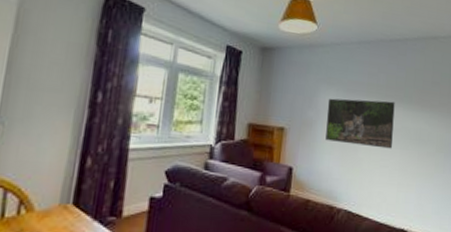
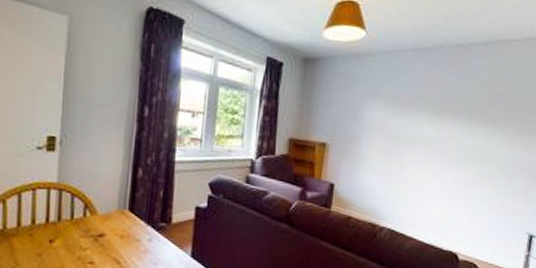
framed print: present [325,98,395,149] -> none [370,112,452,168]

